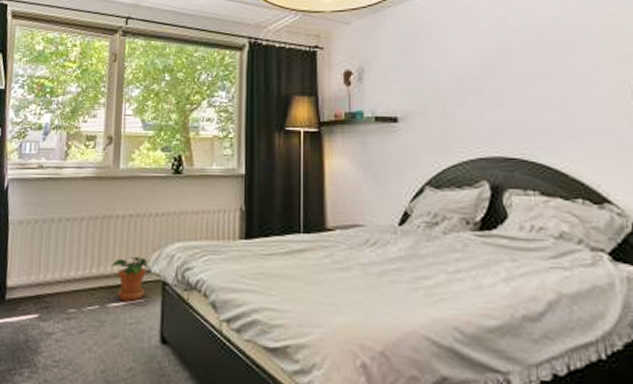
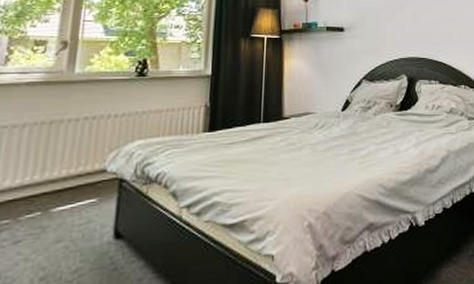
potted plant: present [111,256,148,301] -> none [59,157,104,203]

